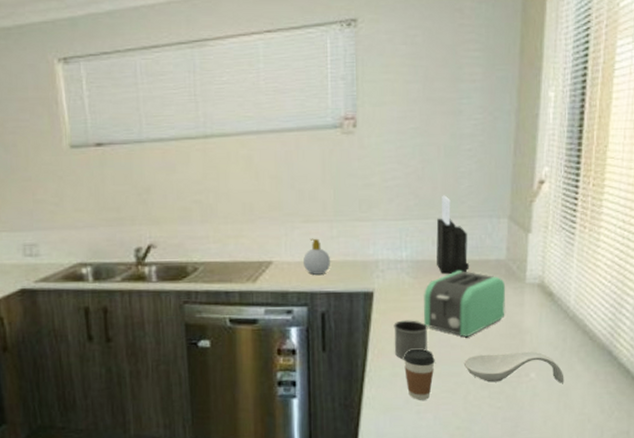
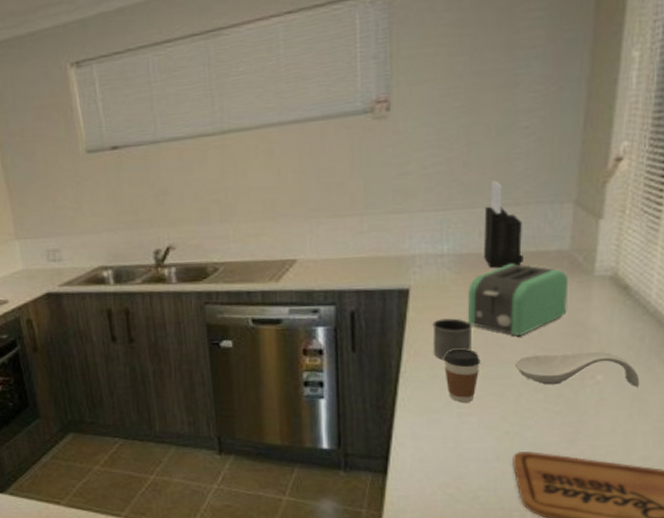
soap bottle: present [302,238,331,275] -> none [329,233,361,272]

